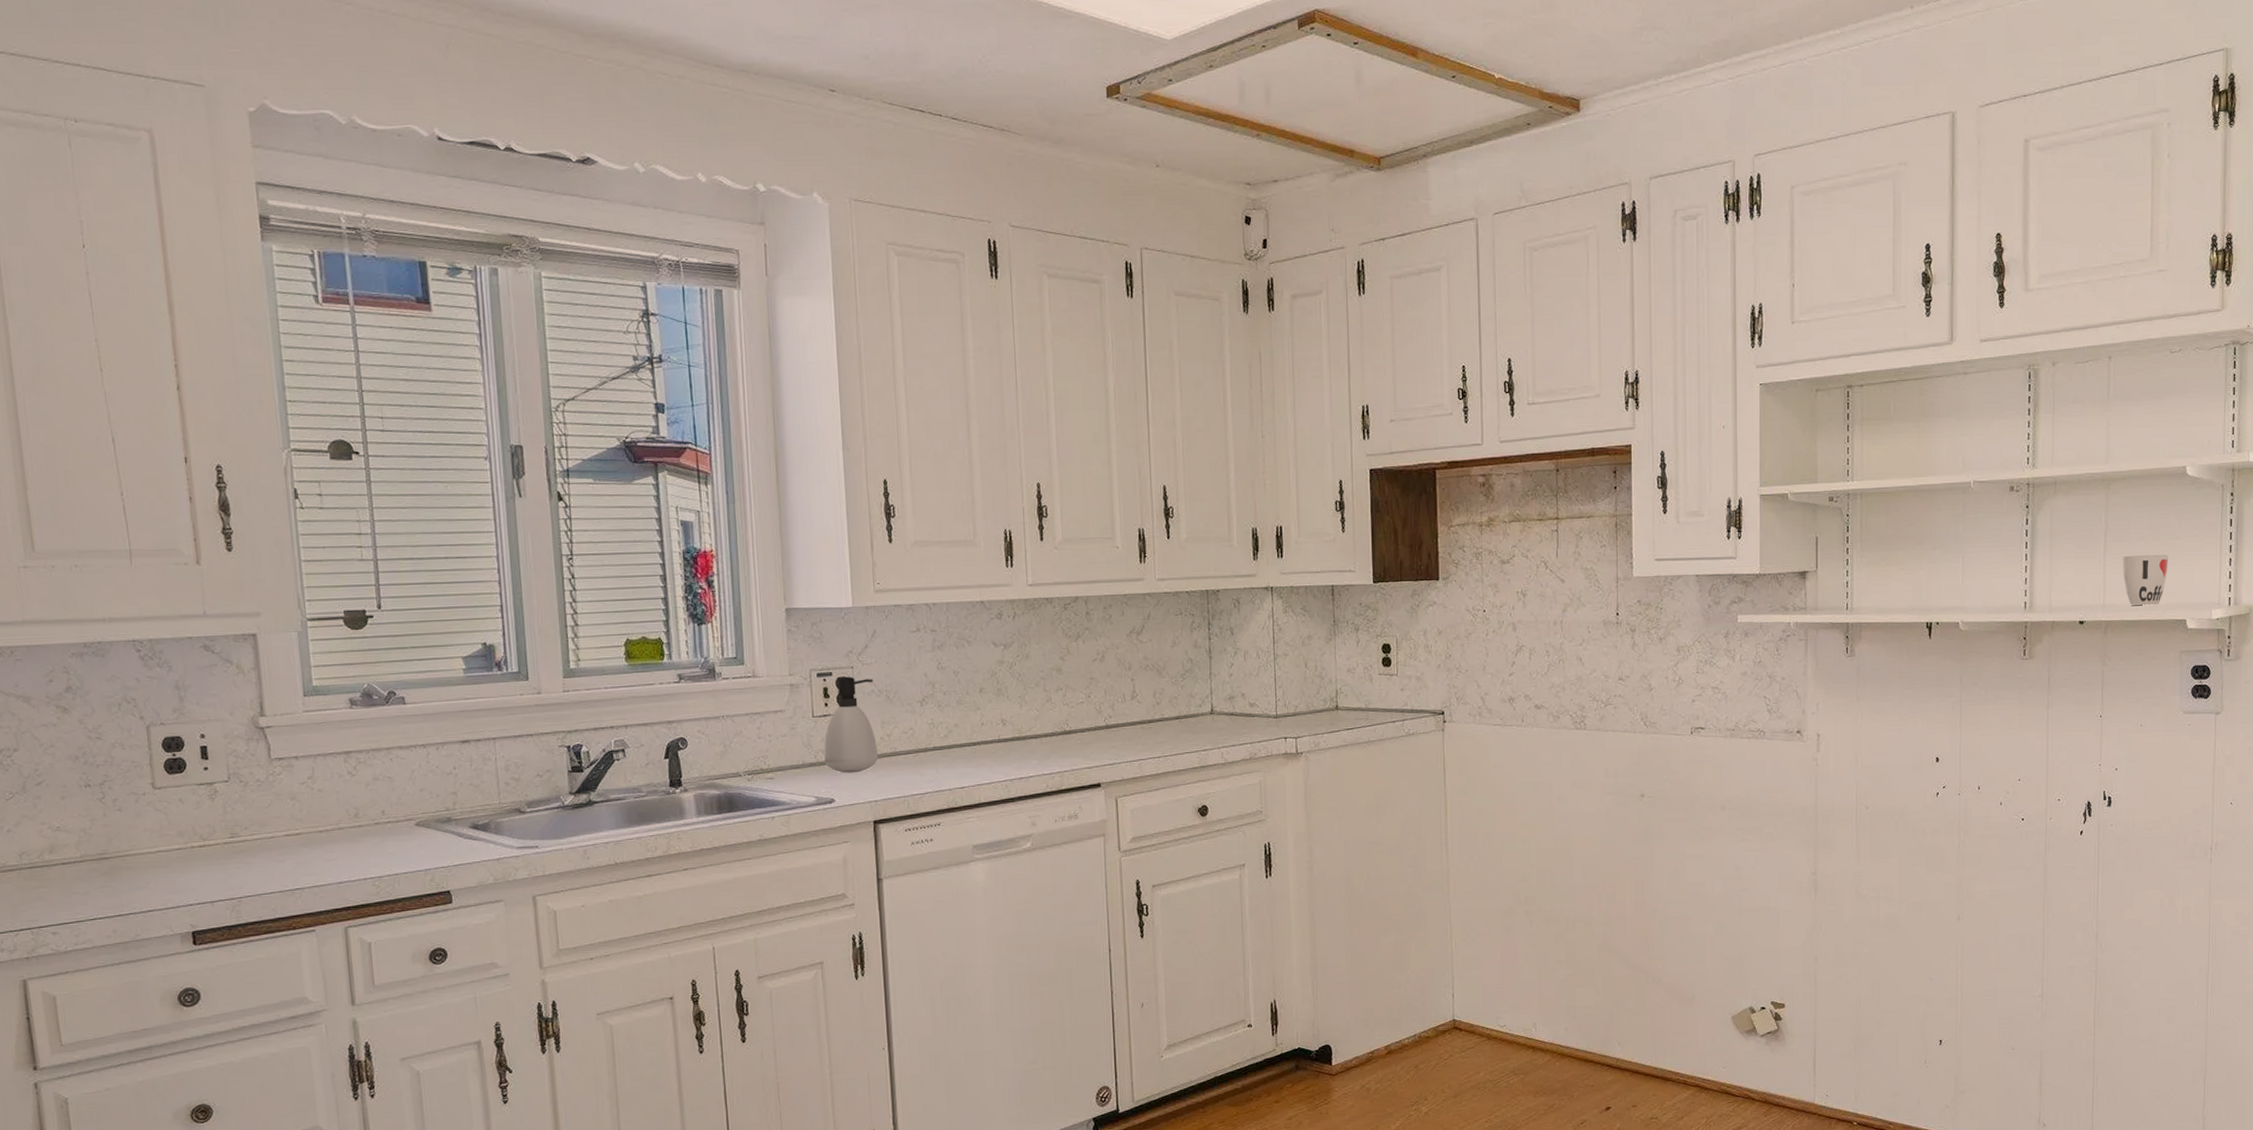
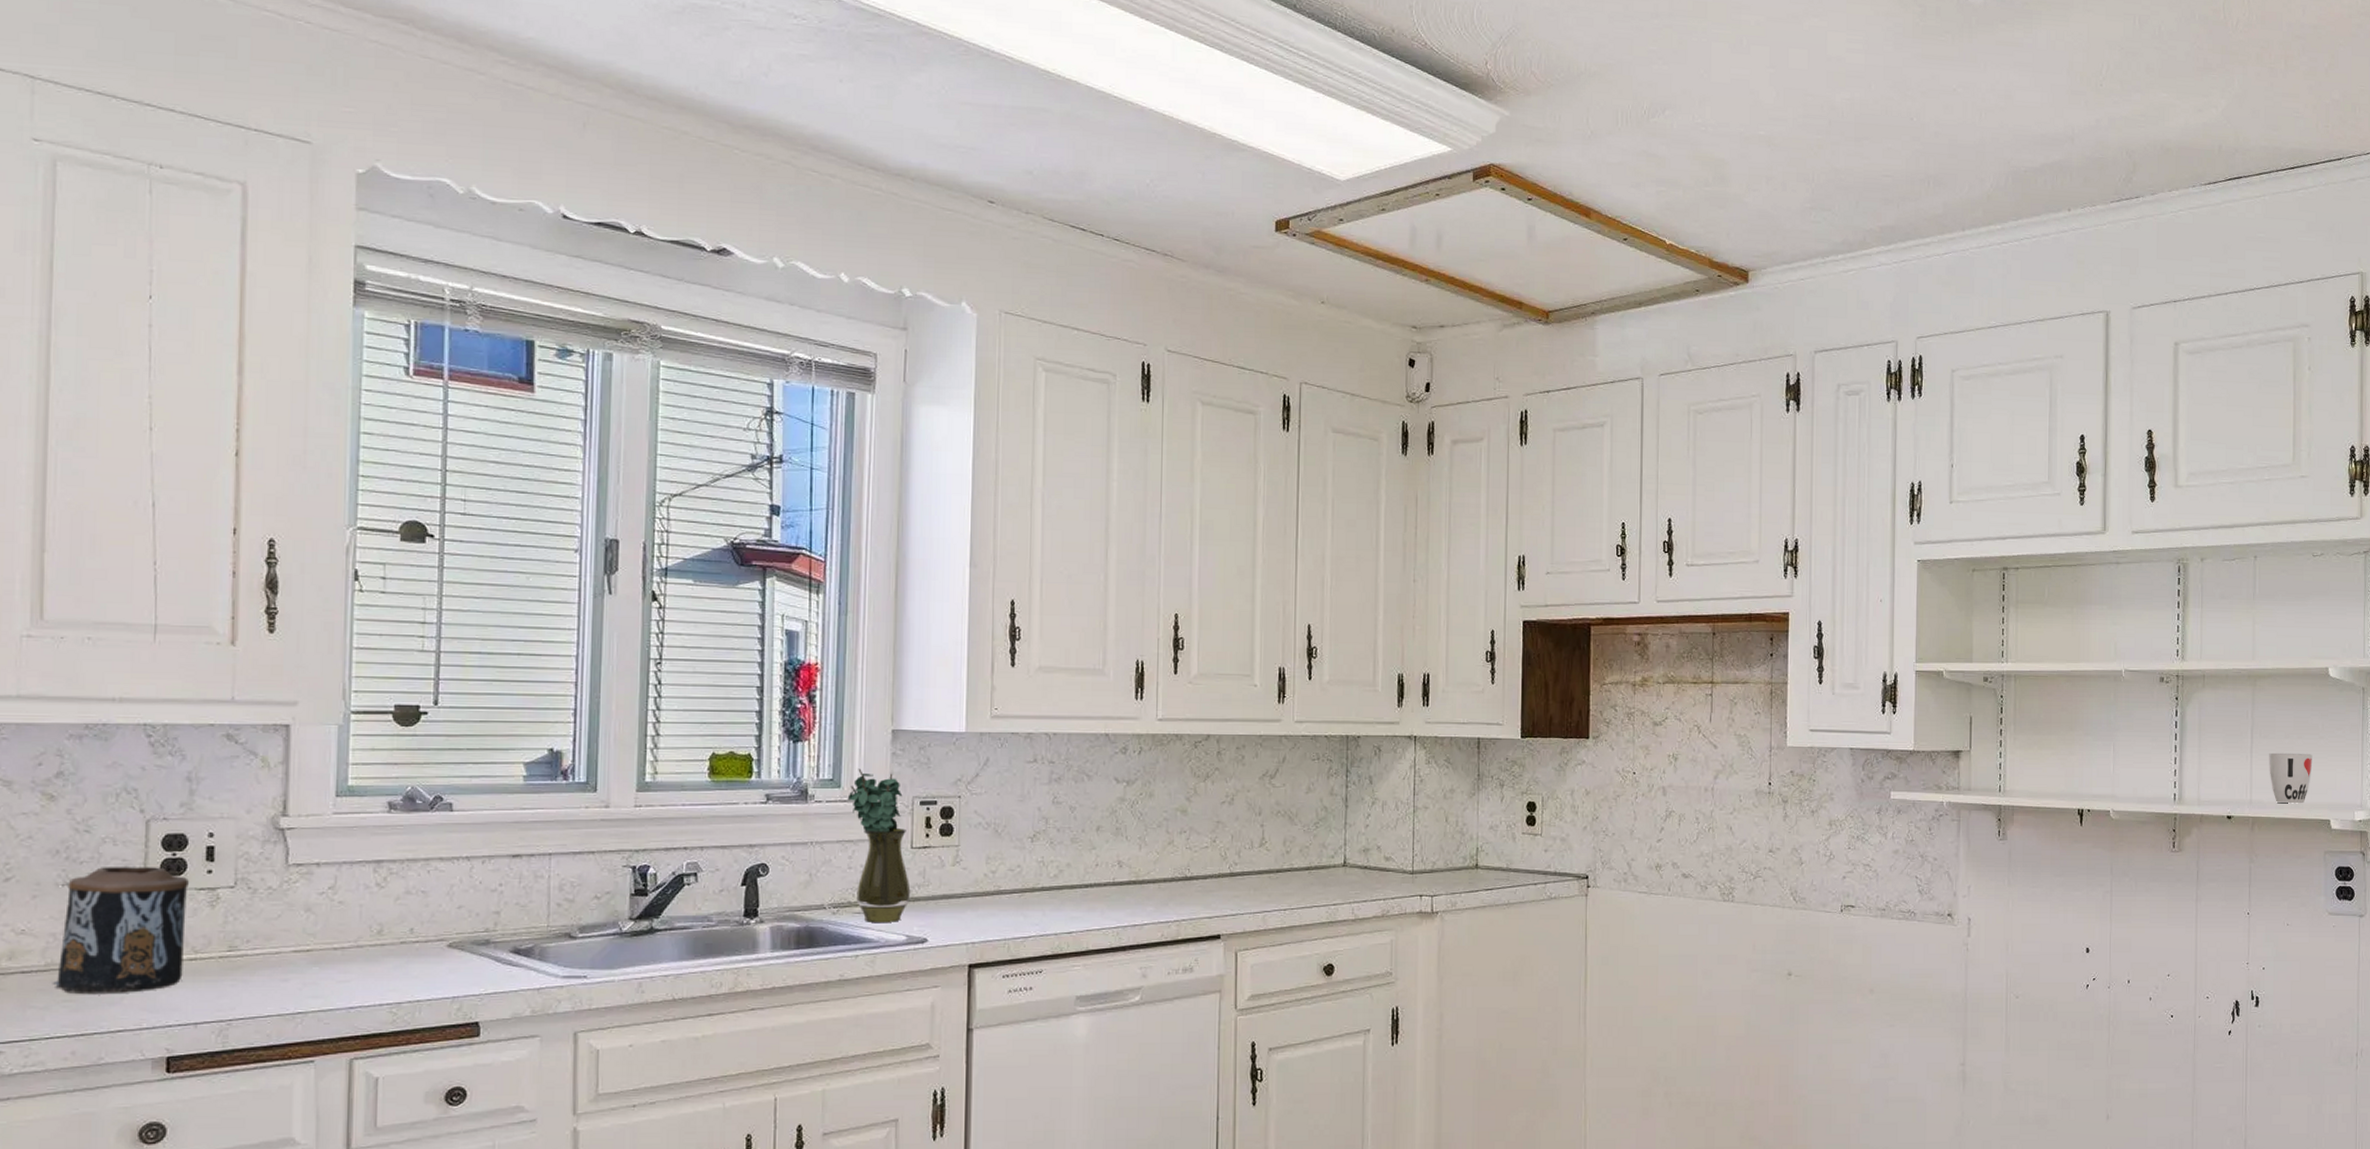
canister: none [88,767,196,881] -> present [52,866,189,995]
vase: none [751,646,816,786] -> present [847,768,911,922]
soap dispenser: present [824,676,878,773] -> none [920,806,981,911]

